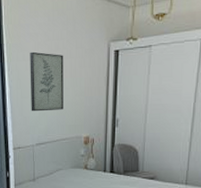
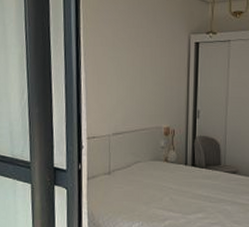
wall art: present [30,51,64,112] -> none [107,37,144,99]

